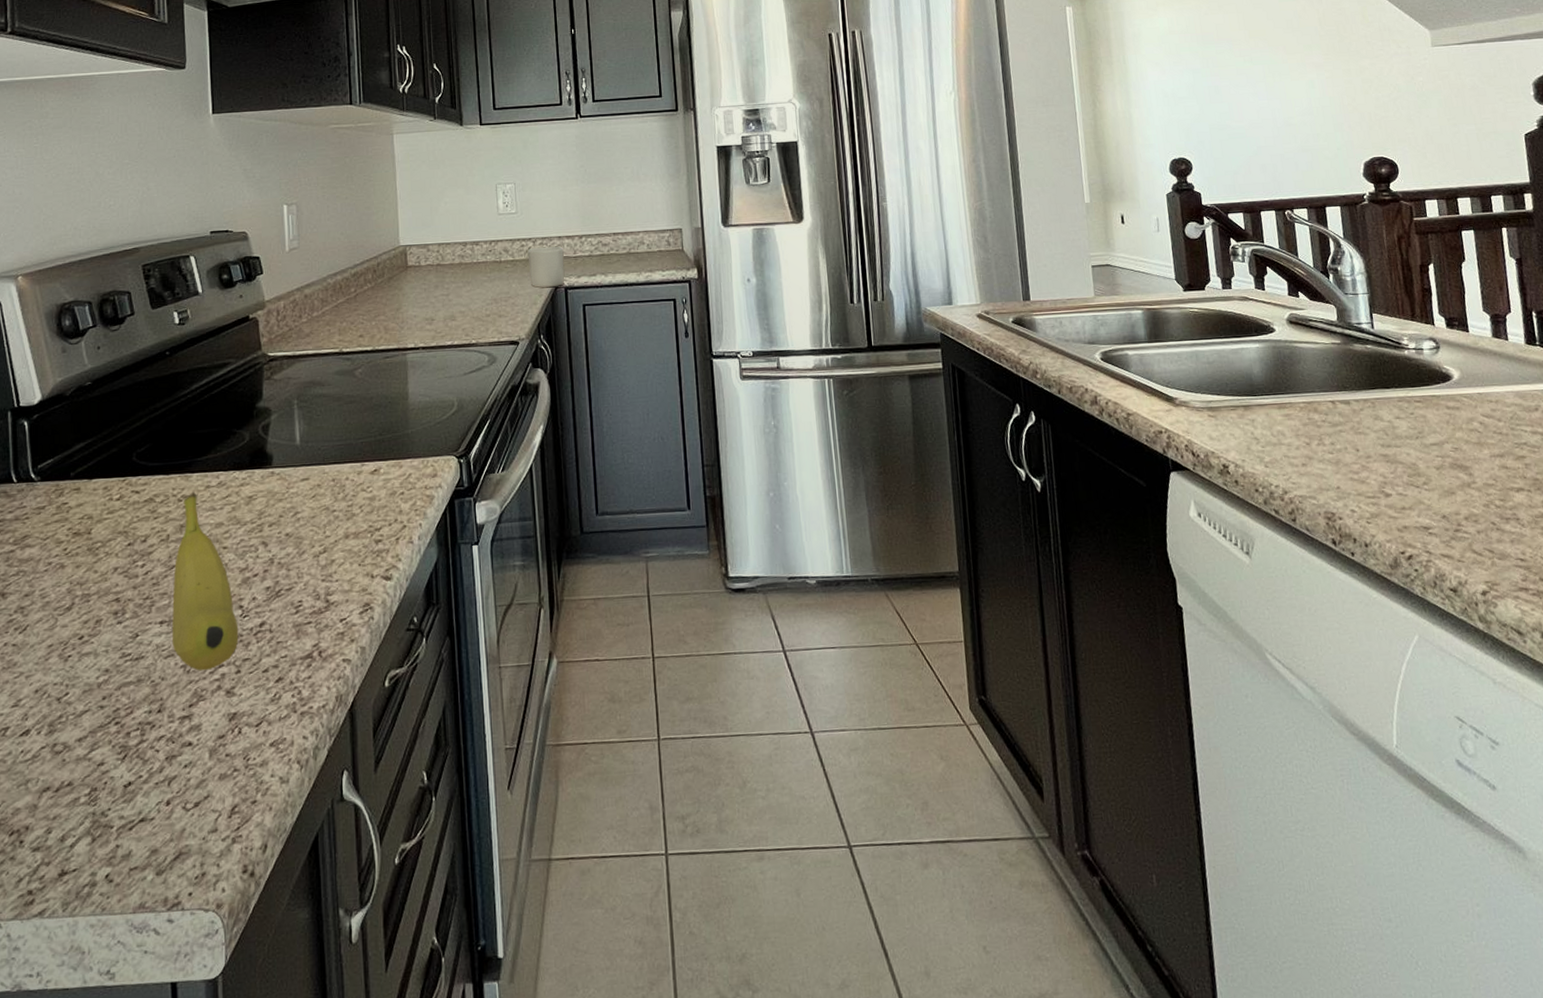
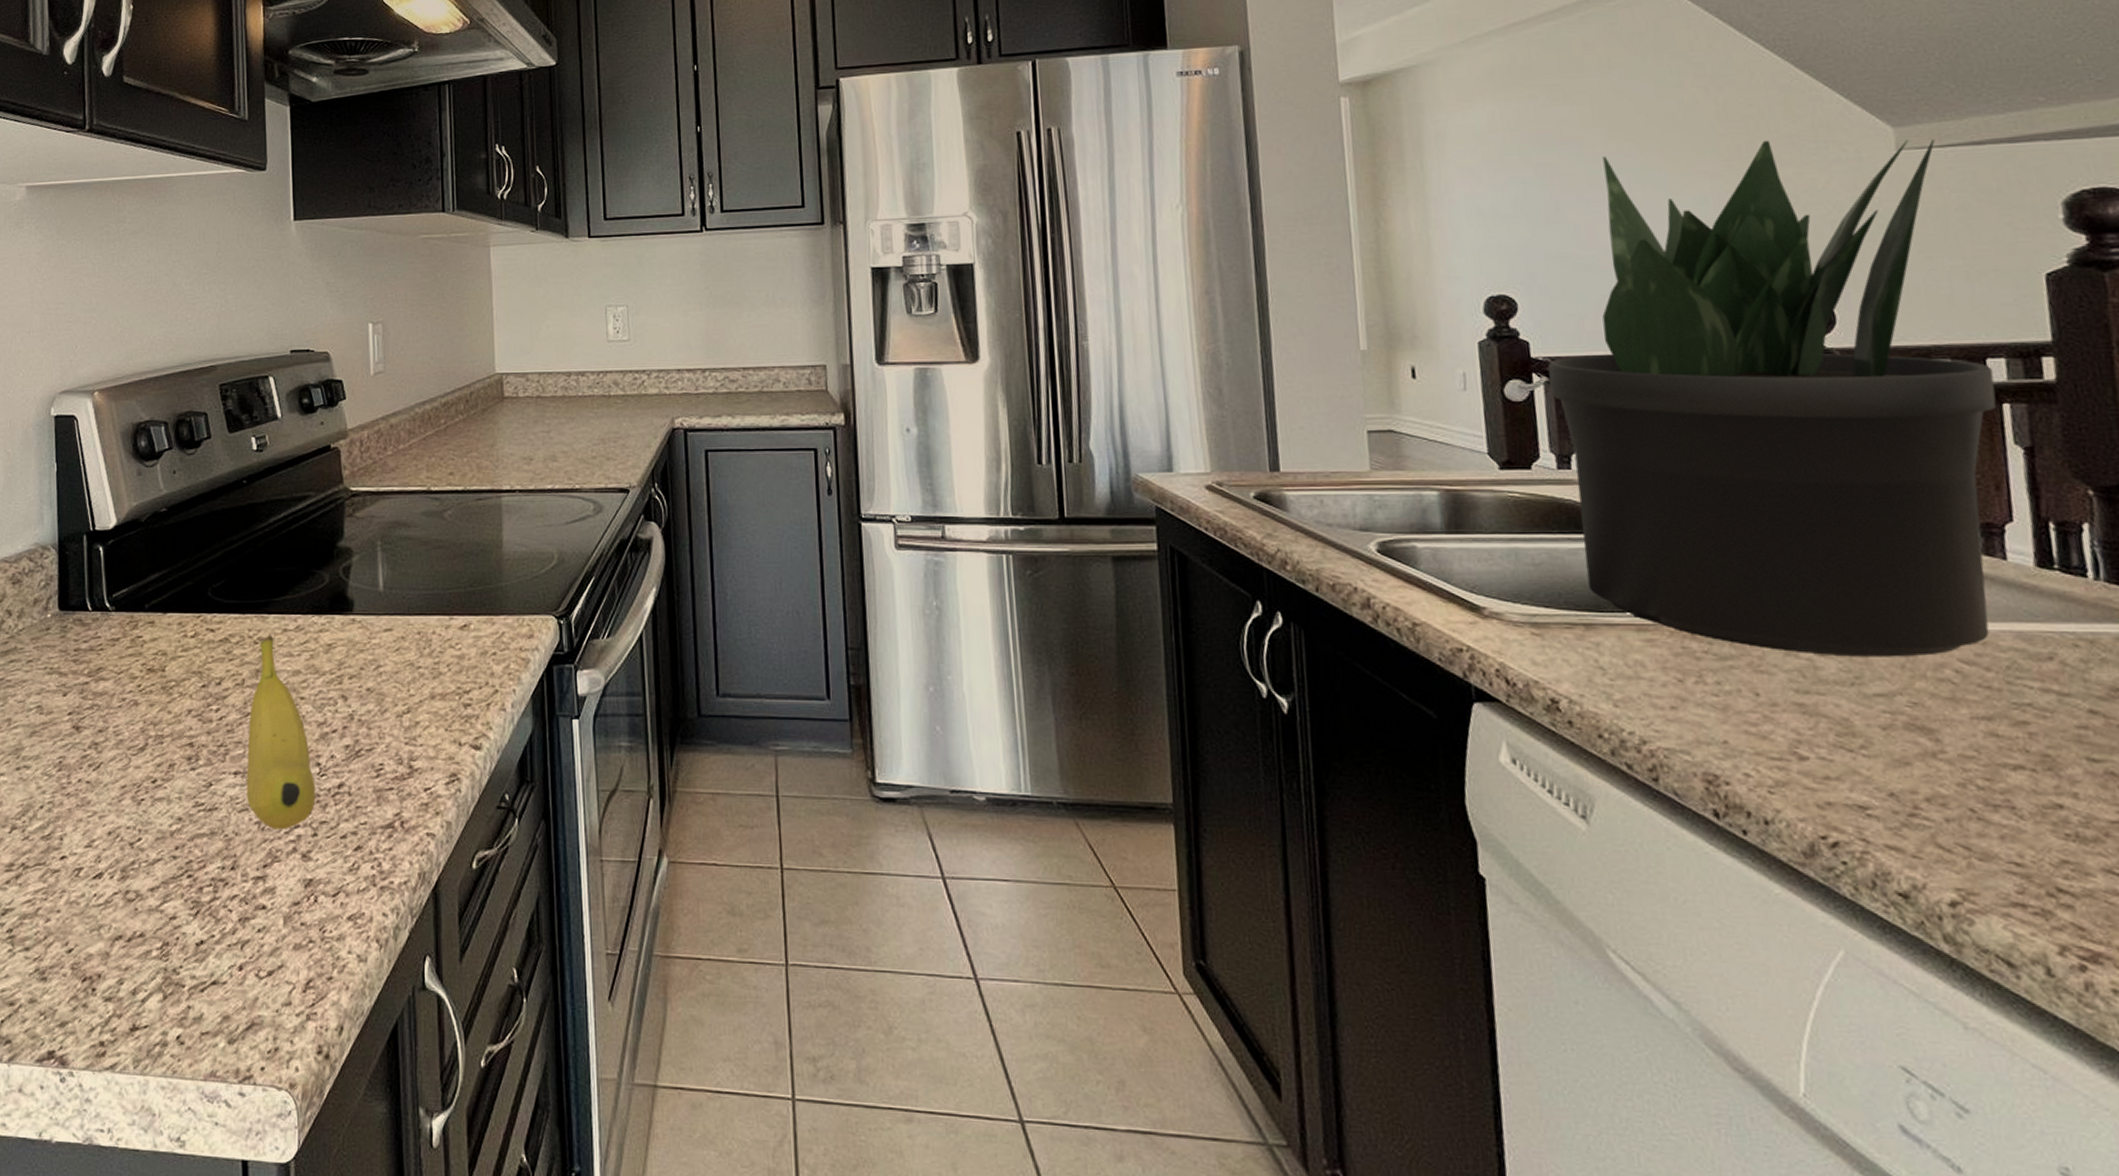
mug: present [527,246,565,288] -> none [641,380,685,429]
planter: none [1214,39,1500,418] -> present [1548,139,1997,657]

